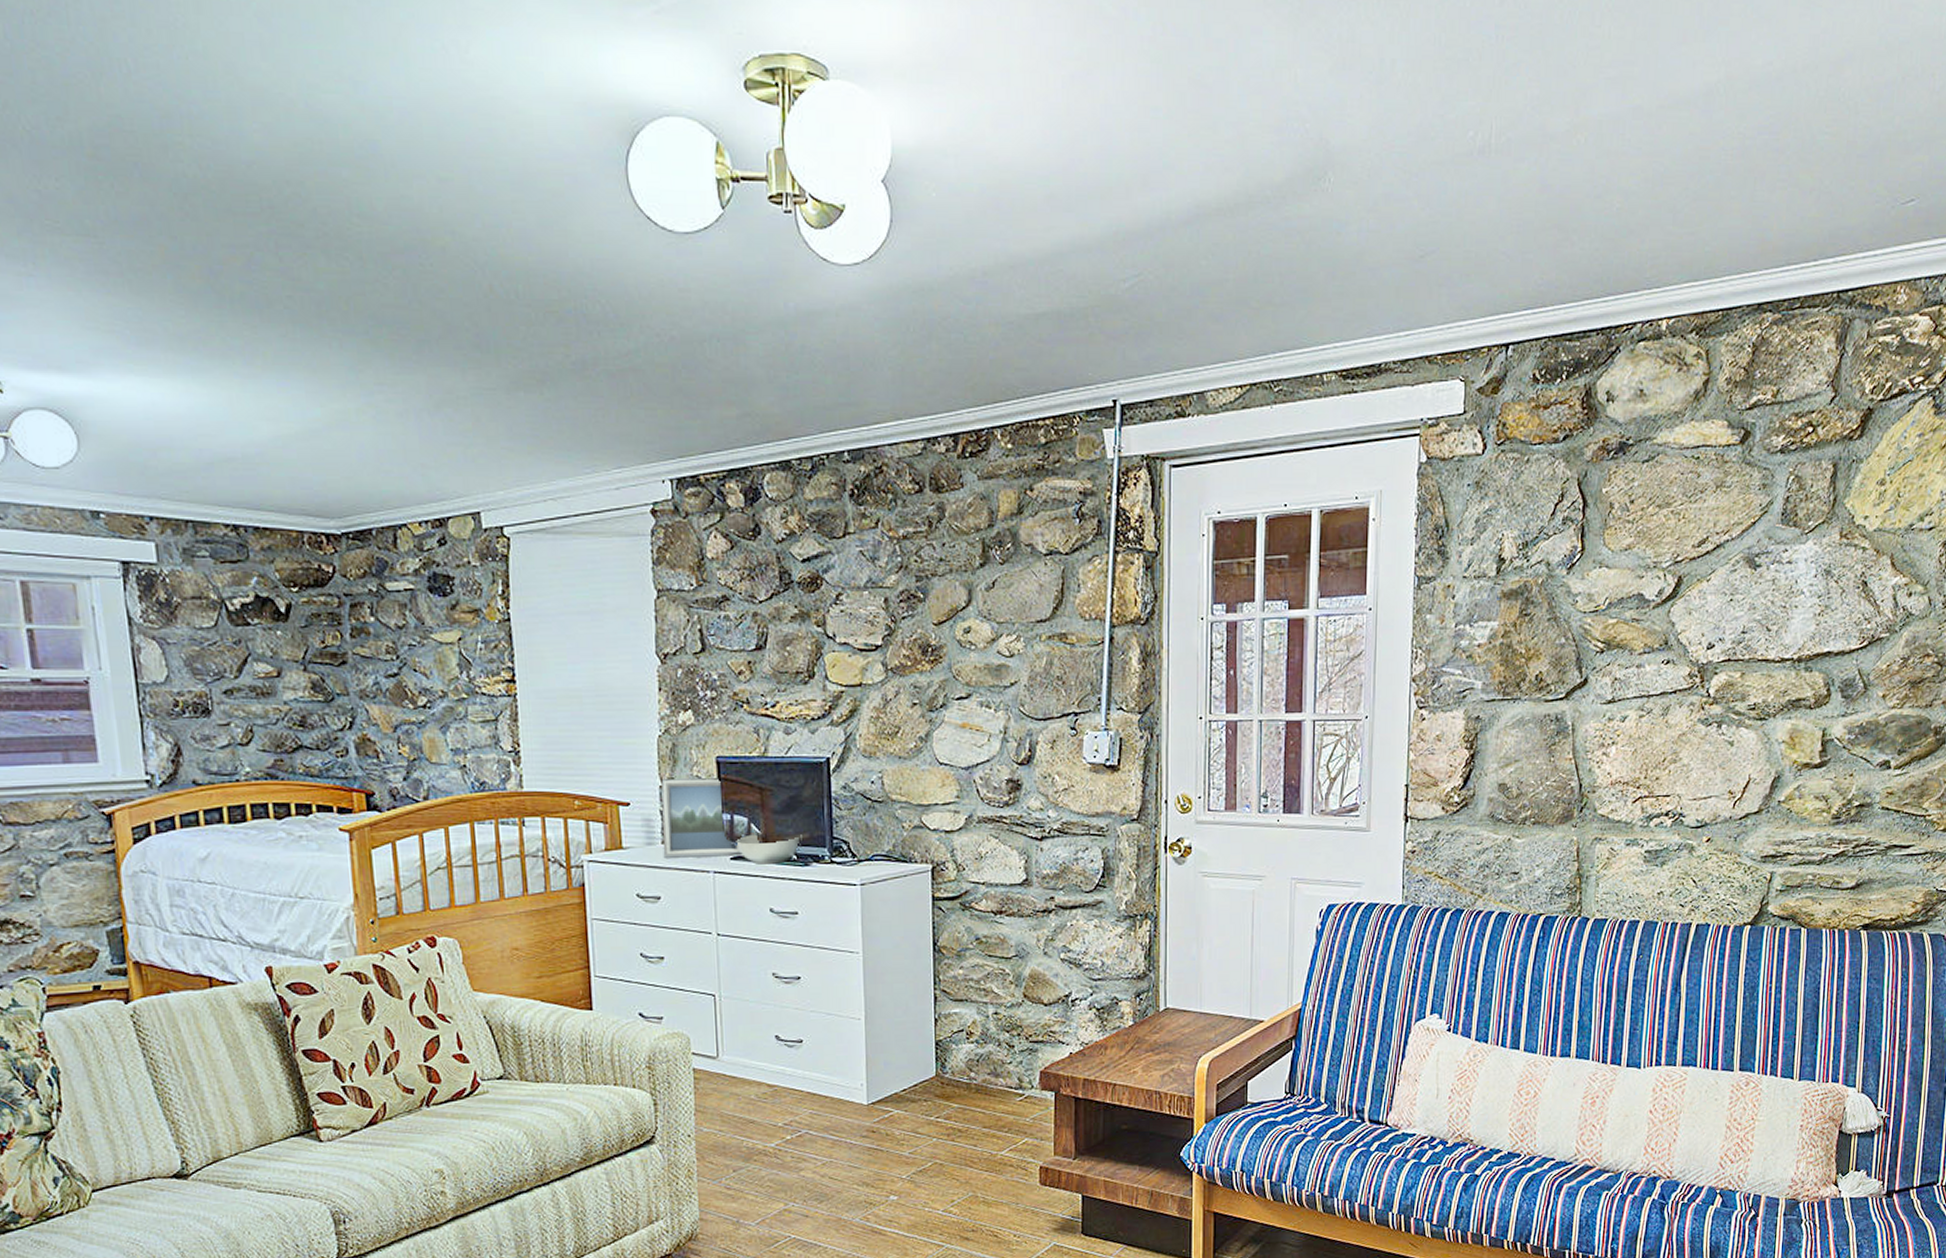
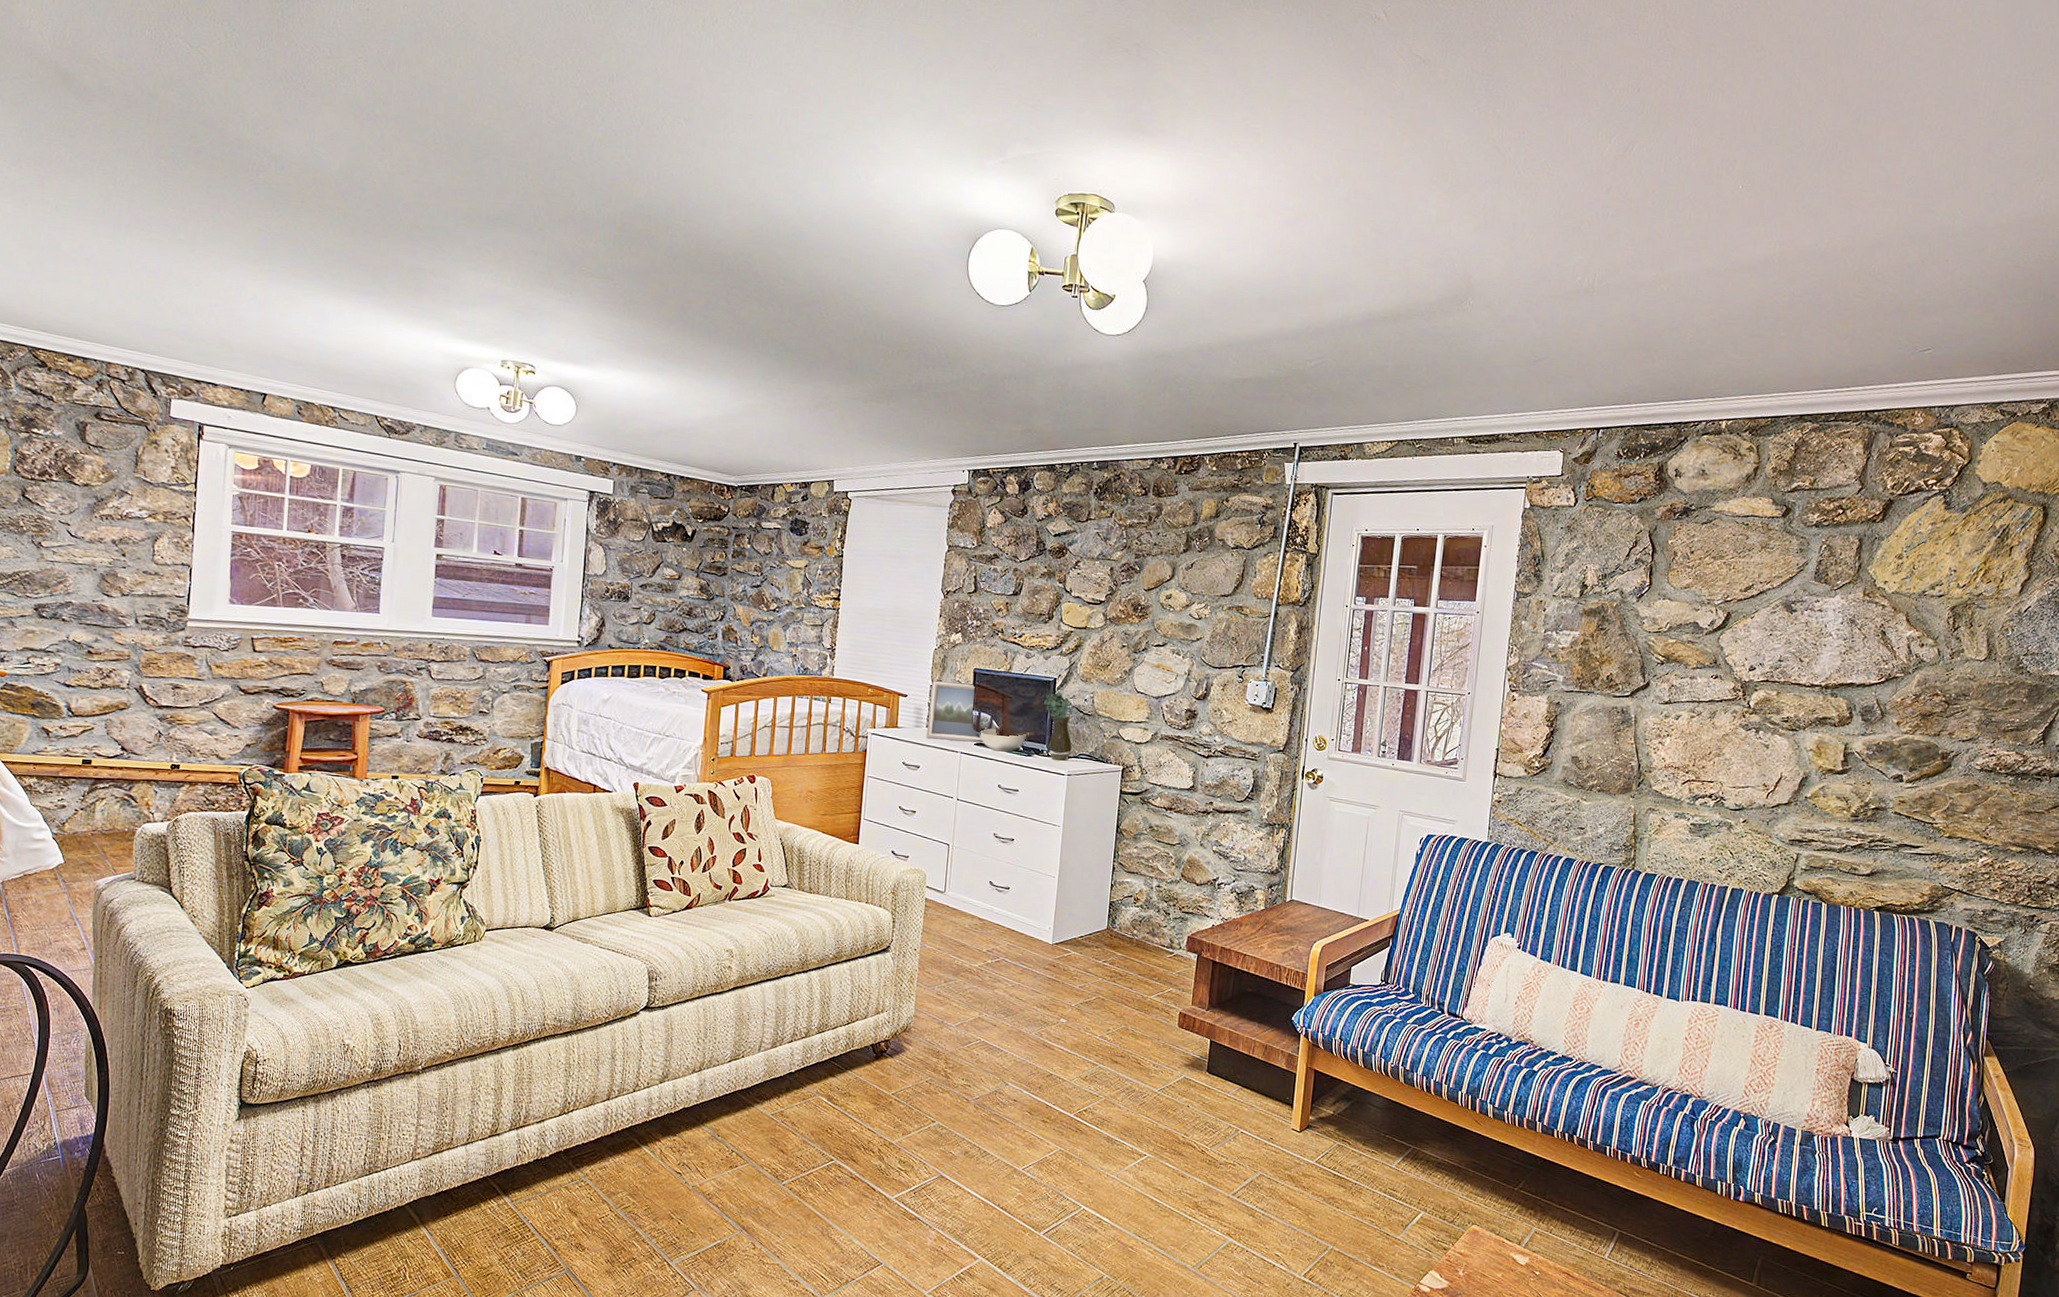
vase: none [817,773,862,868] -> present [1044,688,1072,762]

